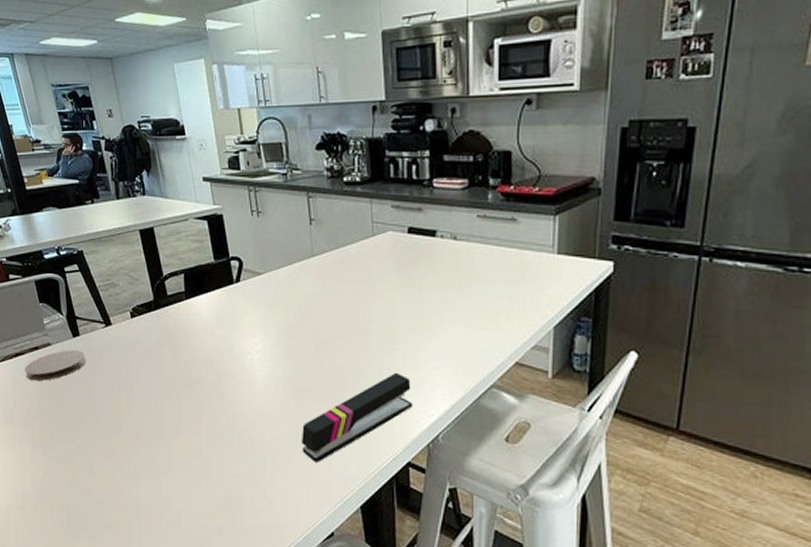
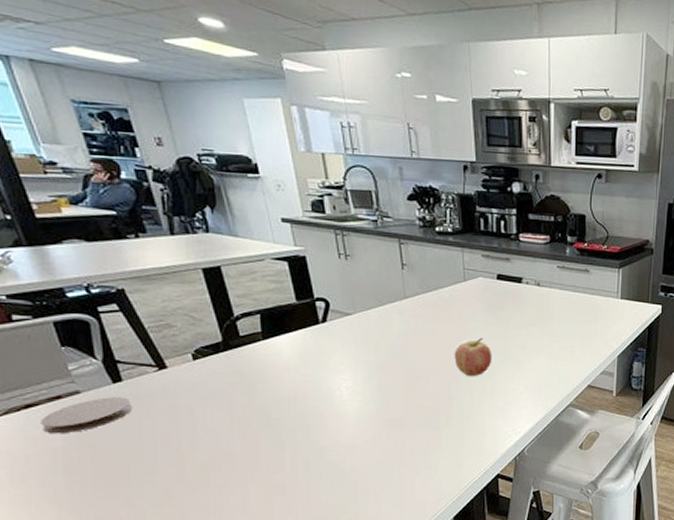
stapler: present [301,372,412,463] -> none [394,399,501,484]
fruit: none [362,301,403,346] -> present [454,338,493,377]

